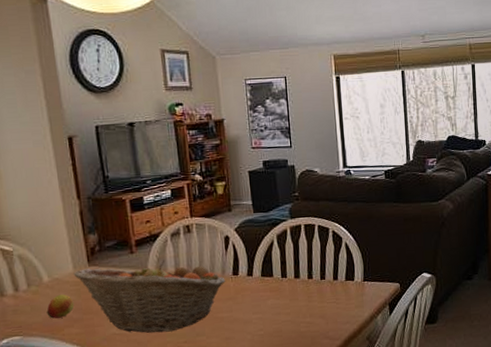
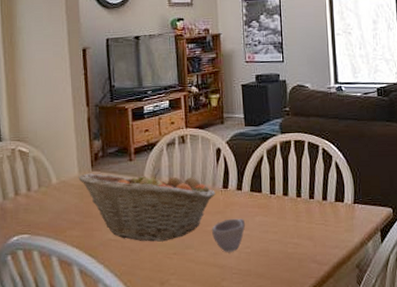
fruit: present [46,294,75,319] -> none [53,196,77,220]
cup: none [223,302,258,336] -> present [212,218,246,252]

